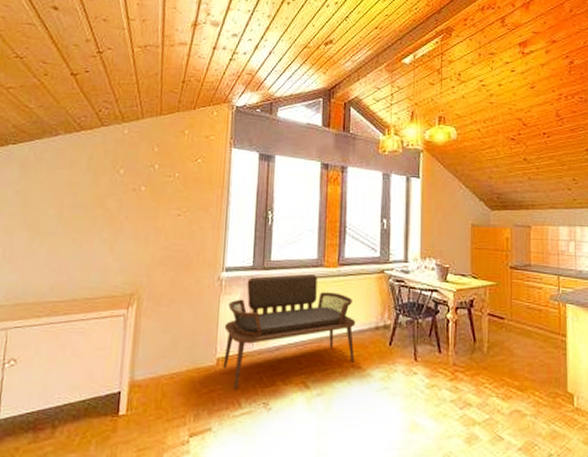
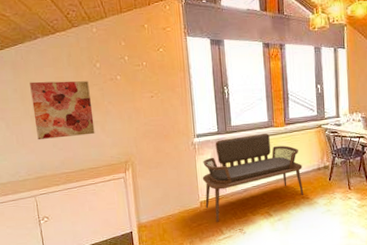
wall art: none [29,184,106,257] -> present [30,81,95,140]

